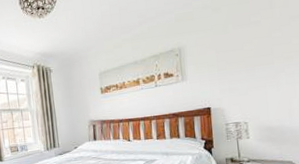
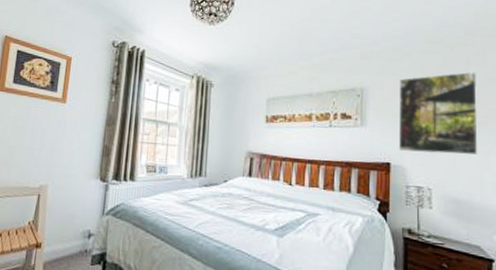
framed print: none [210,13,286,96] -> present [398,71,478,155]

